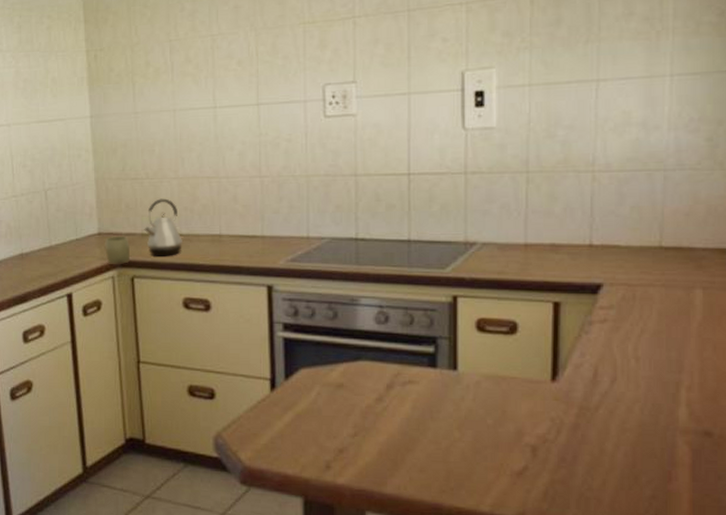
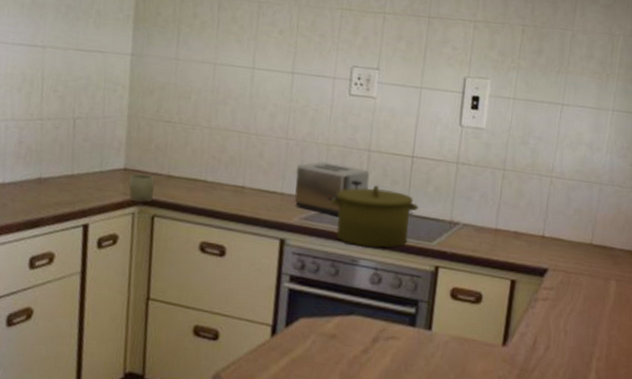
kettle: present [144,198,182,256] -> none [170,144,207,201]
toaster: none [275,196,361,255] -> present [294,162,370,217]
cooking pot: none [319,213,424,283] -> present [331,185,419,248]

